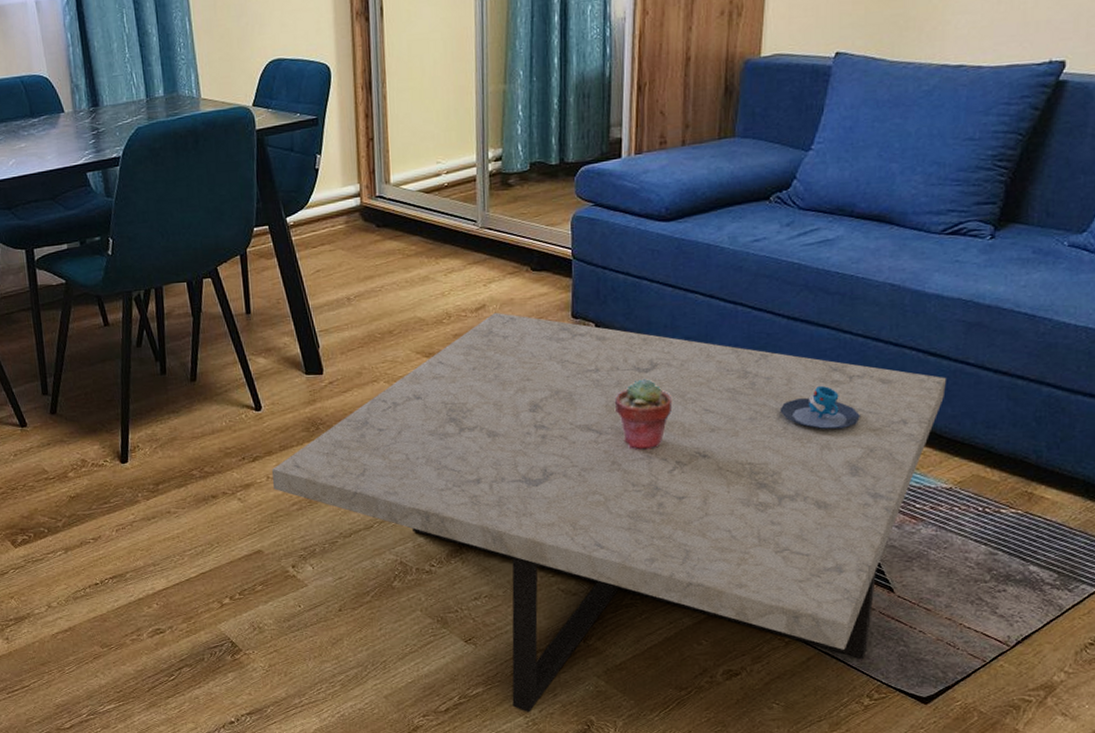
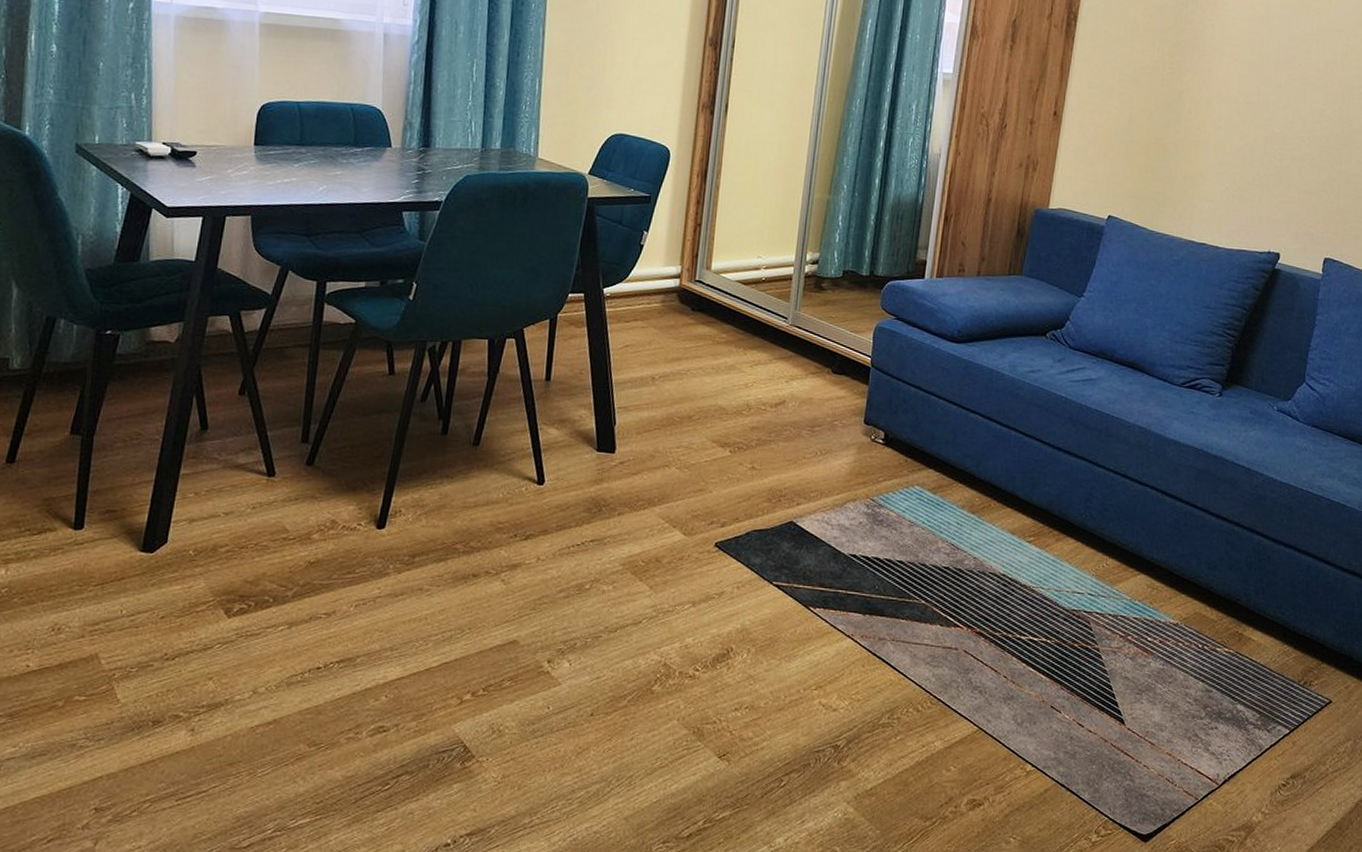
coffee table: present [271,312,946,713] -> none [541,409,1178,841]
potted succulent: present [614,379,673,450] -> none [893,492,947,563]
mug: present [779,385,860,430] -> none [1039,514,1107,559]

